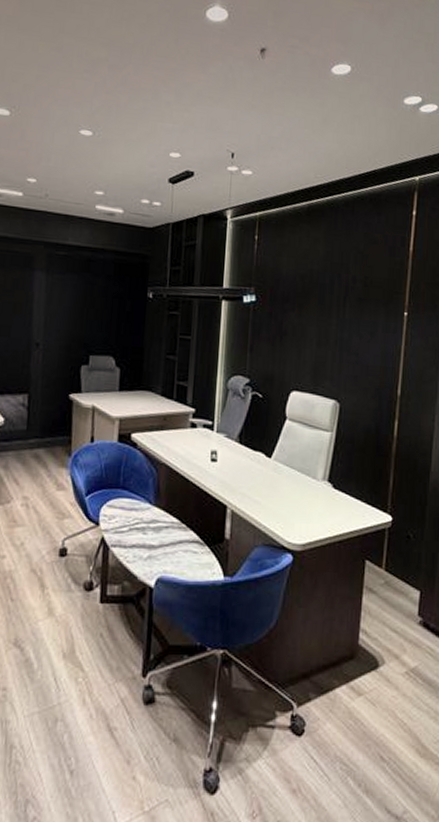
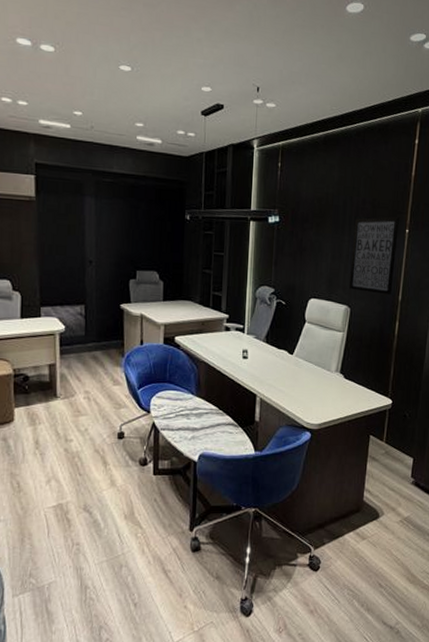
wall art: none [338,297,396,389] -> present [349,217,399,295]

